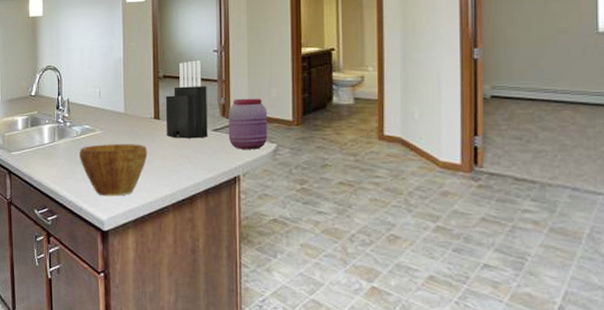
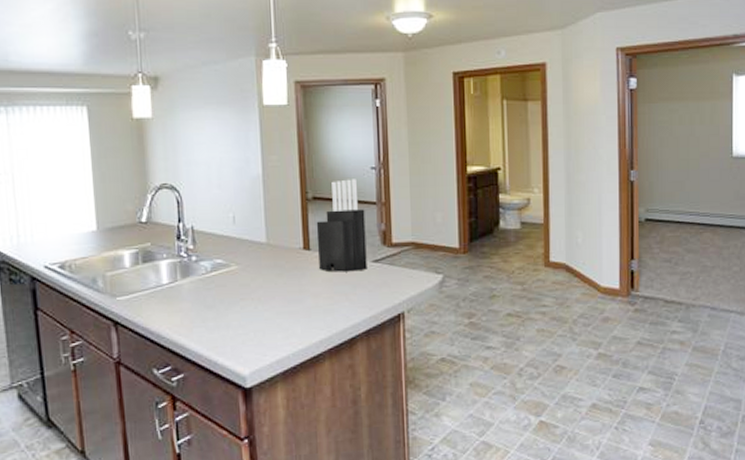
bowl: present [79,144,148,196] -> none [210,280,297,346]
jar: present [228,98,268,149] -> none [389,223,434,282]

